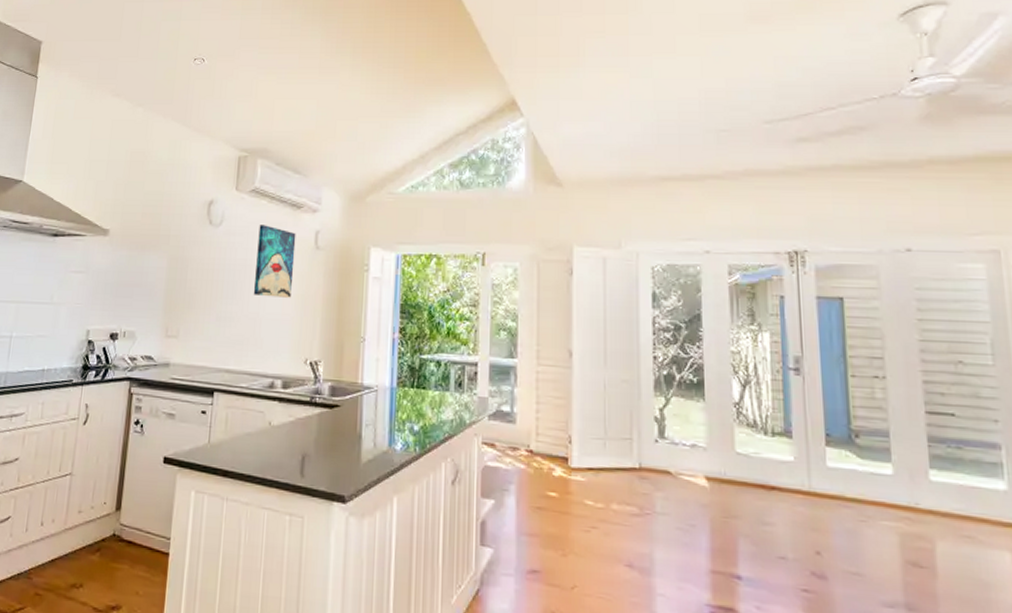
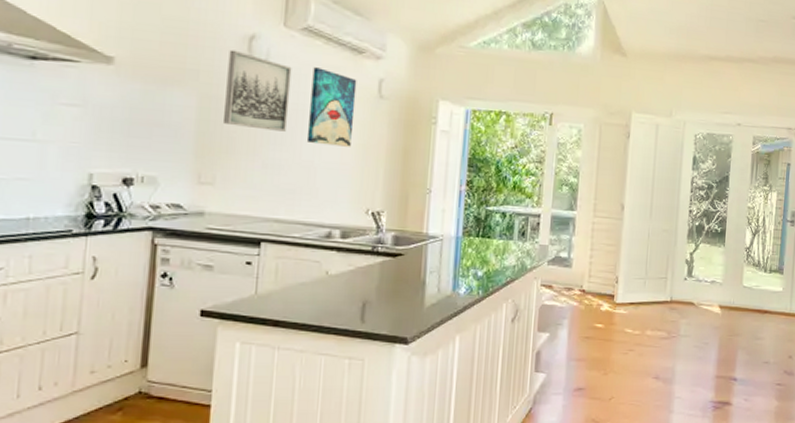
wall art: none [187,215,242,286] -> present [224,50,292,132]

